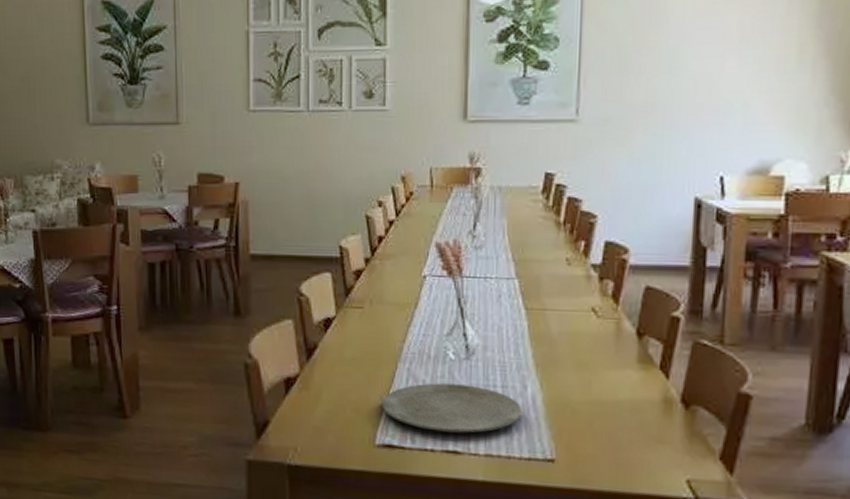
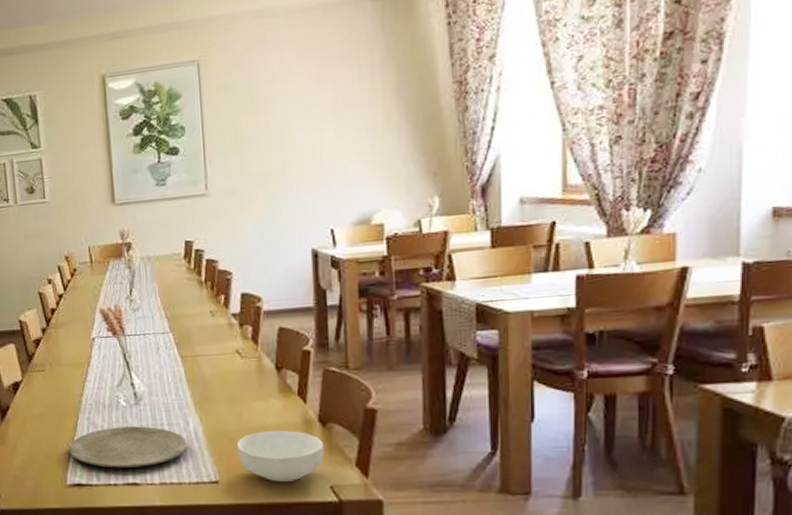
cereal bowl: none [580,406,685,469] -> present [236,430,325,482]

